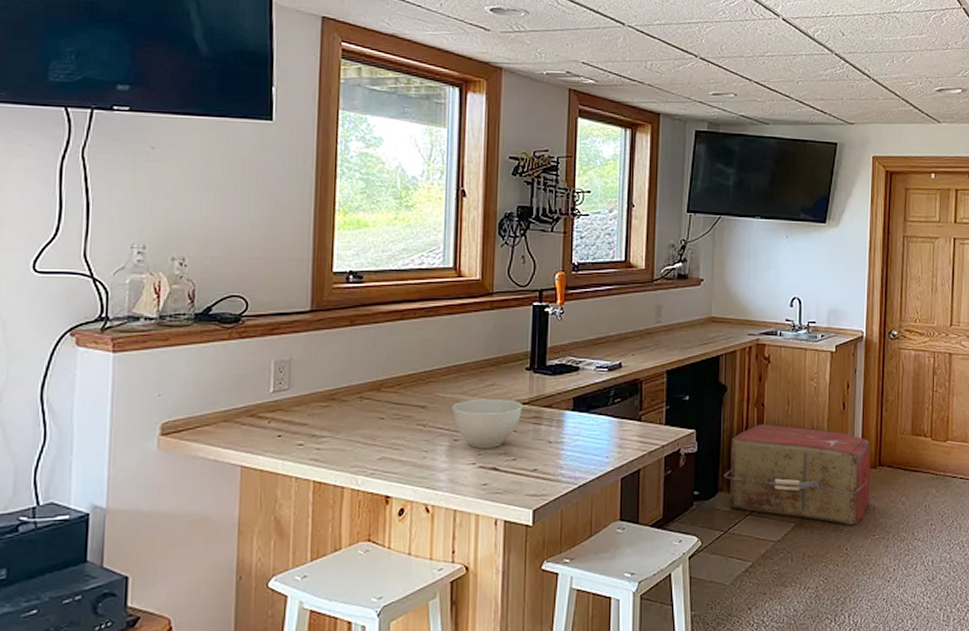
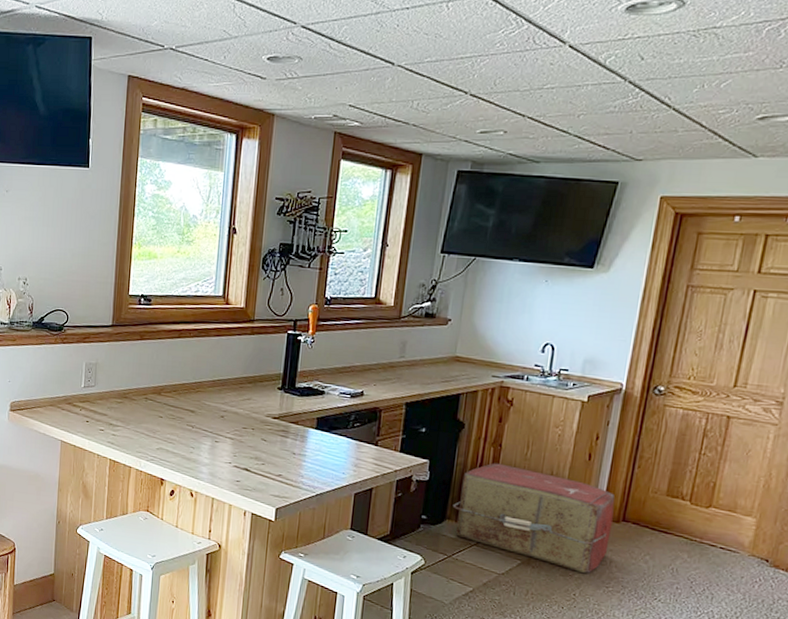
bowl: present [451,398,523,448] -> none [214,409,273,452]

